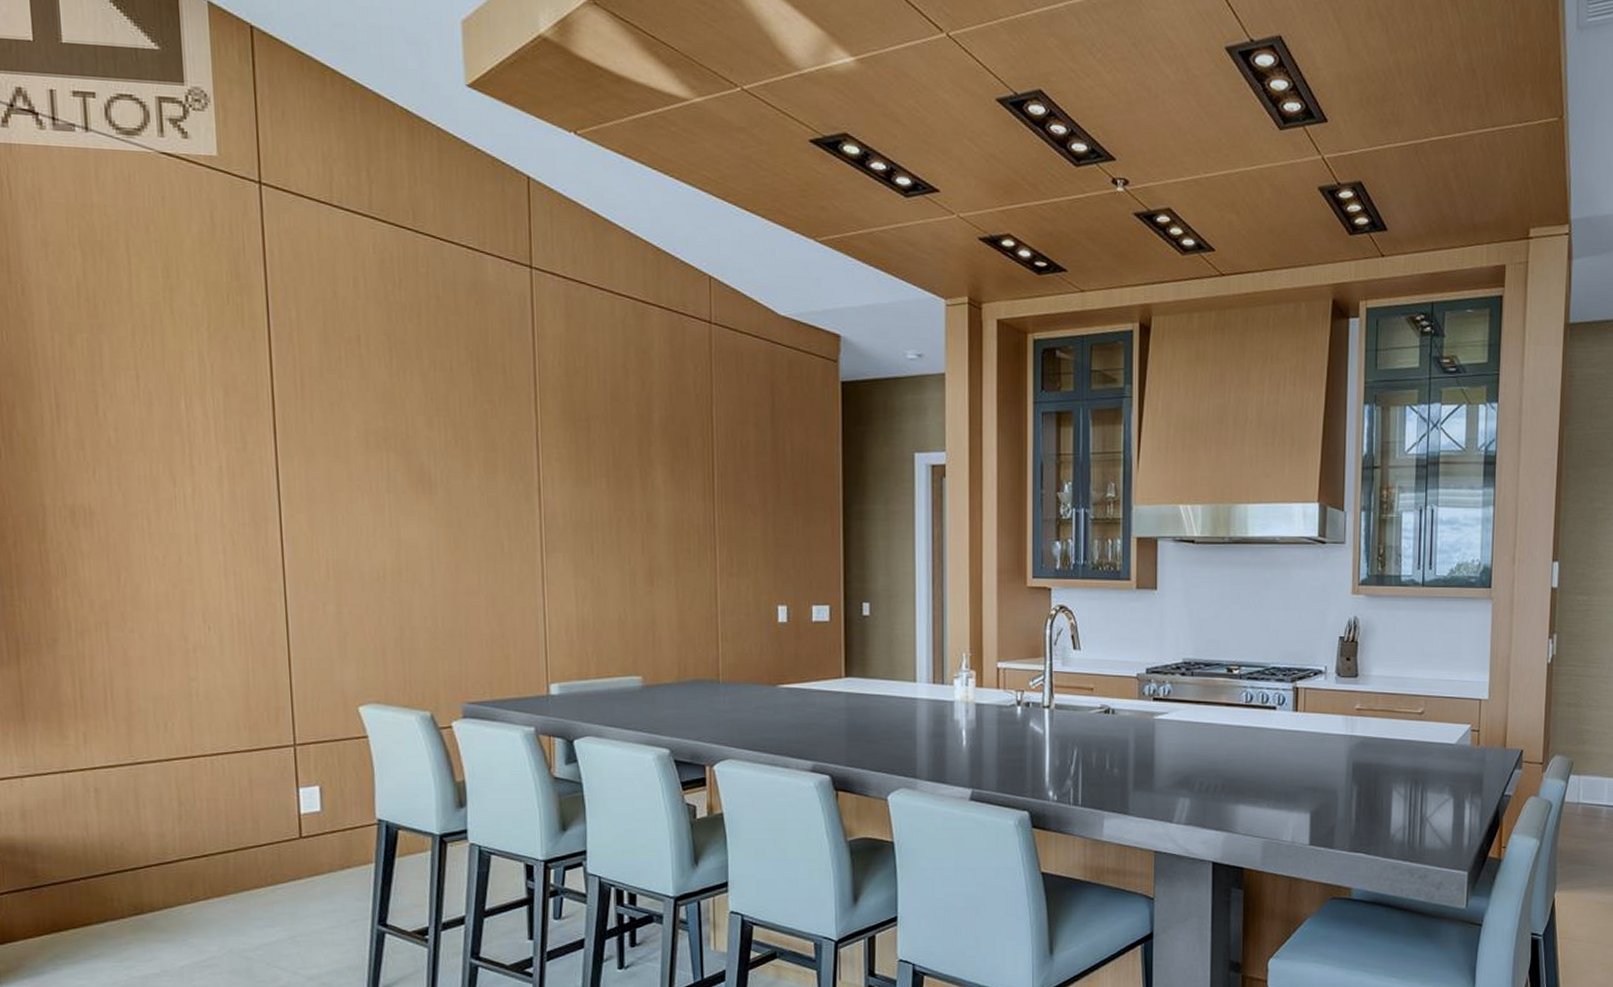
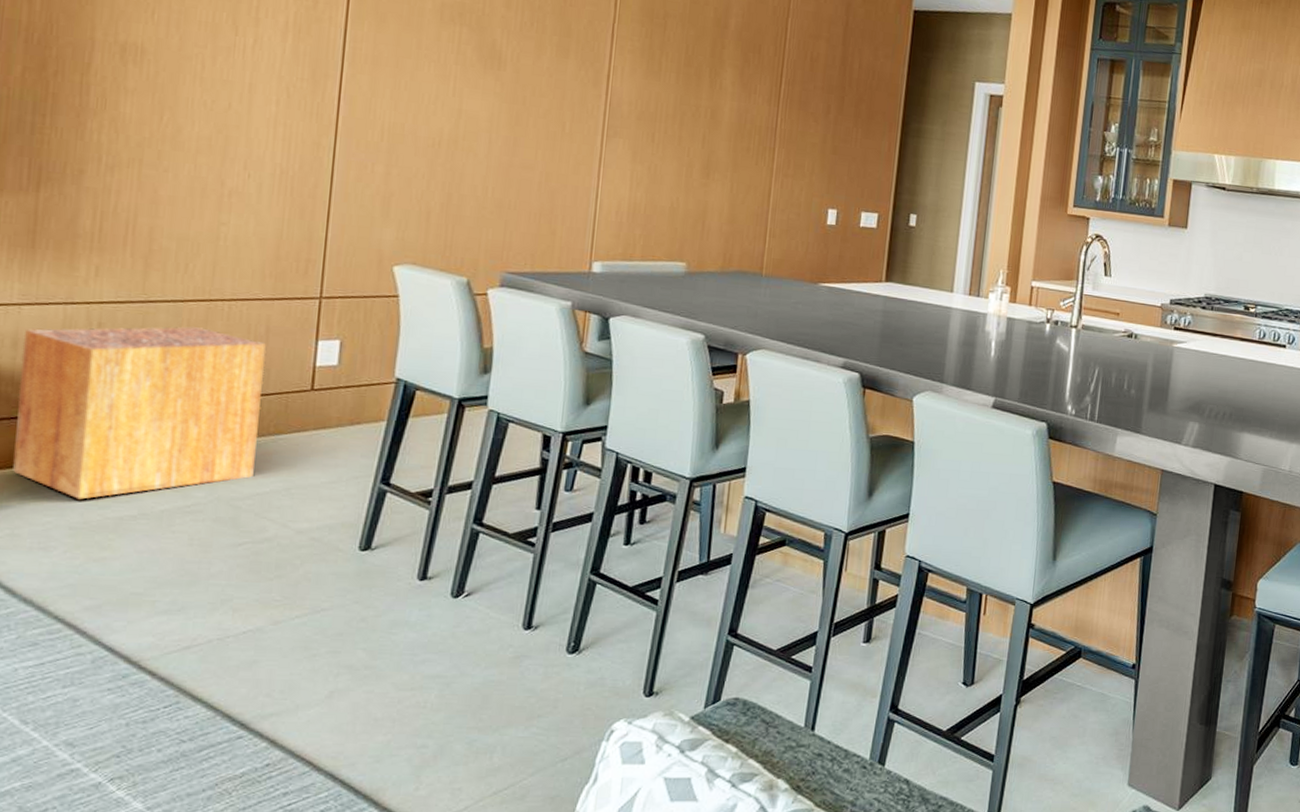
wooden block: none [29,785,259,961] -> present [13,326,267,500]

